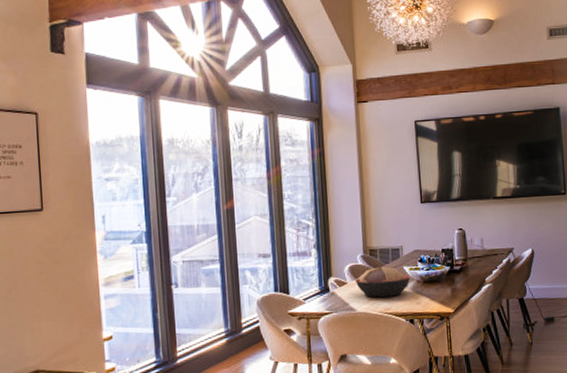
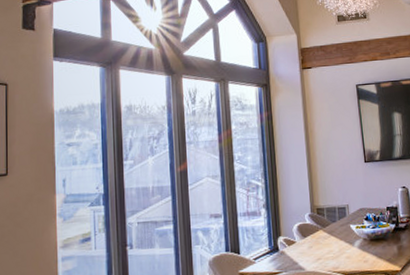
decorative bowl: present [355,266,410,298] -> none [303,225,357,257]

